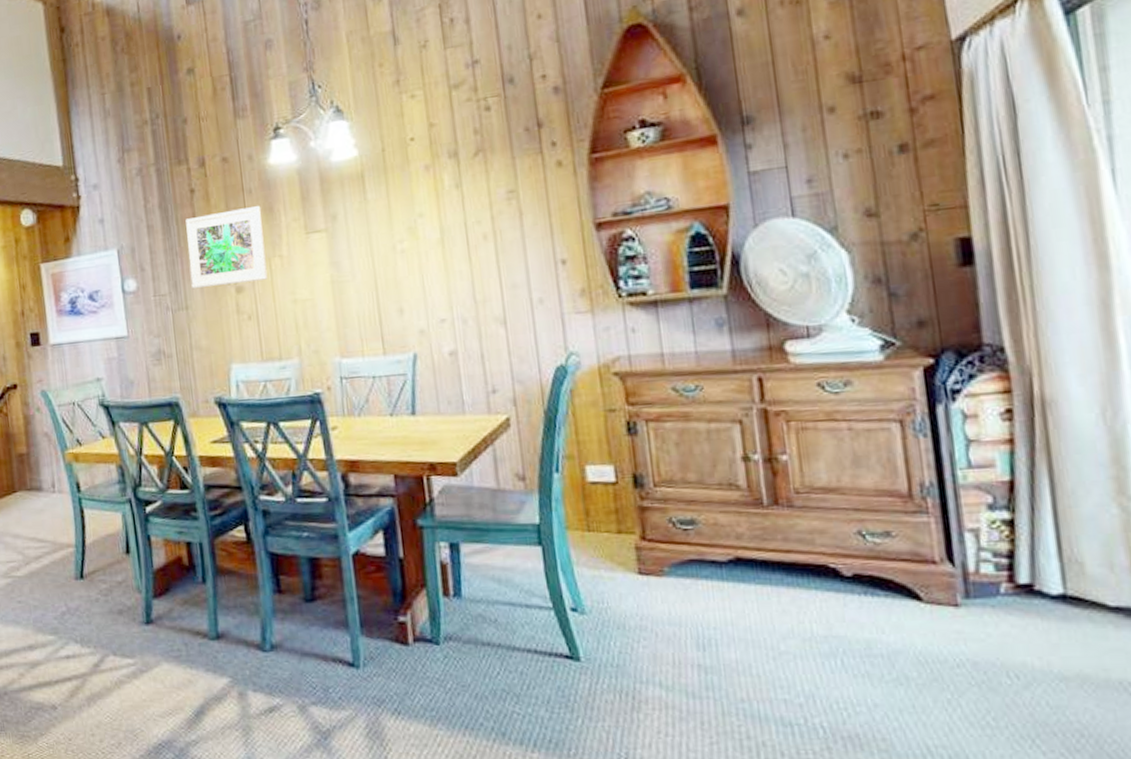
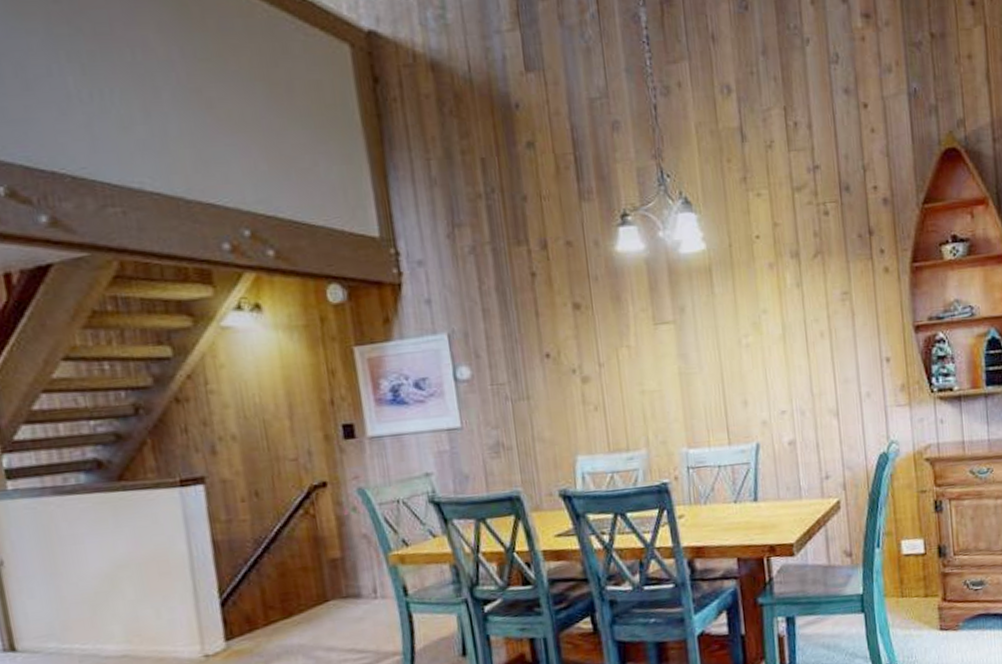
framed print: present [185,205,268,288] -> none [526,293,615,377]

